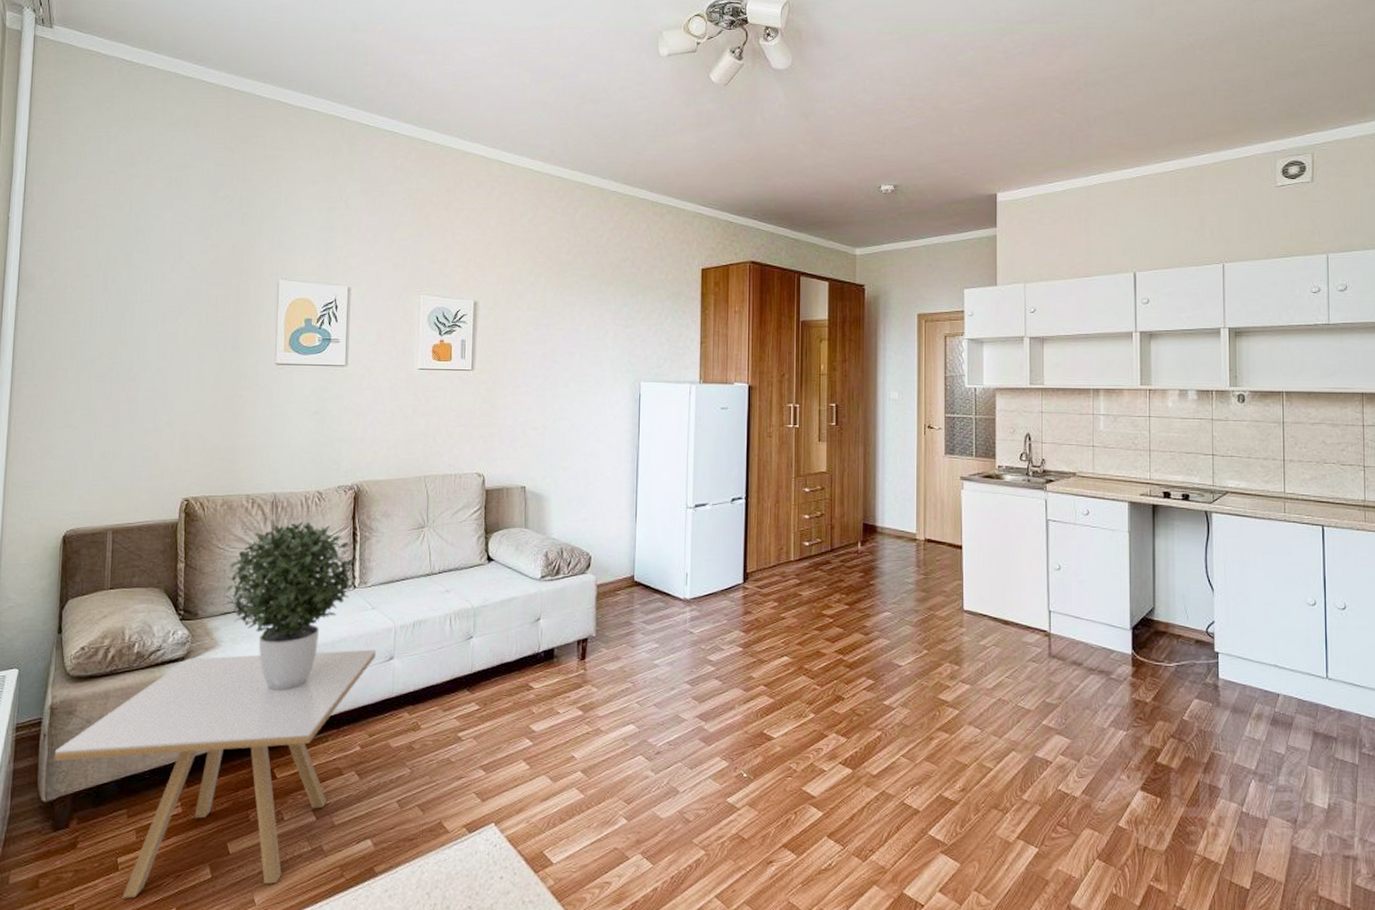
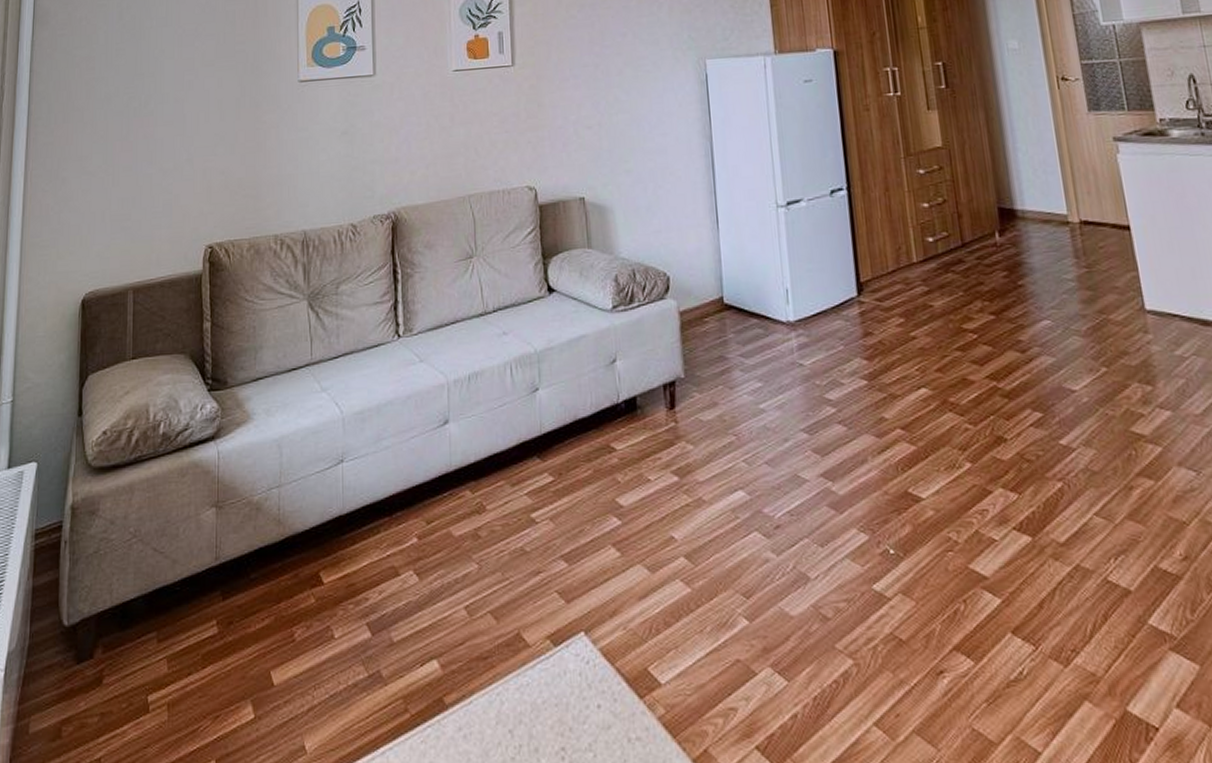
side table: present [54,649,376,898] -> none [76,412,428,749]
potted plant: present [221,521,356,691] -> none [252,261,399,472]

